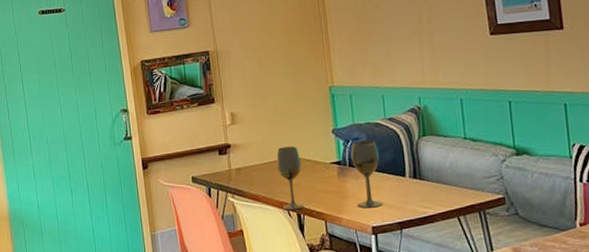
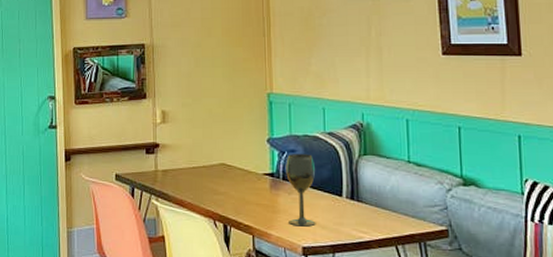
wine glass: present [277,146,305,211] -> none [207,152,232,221]

